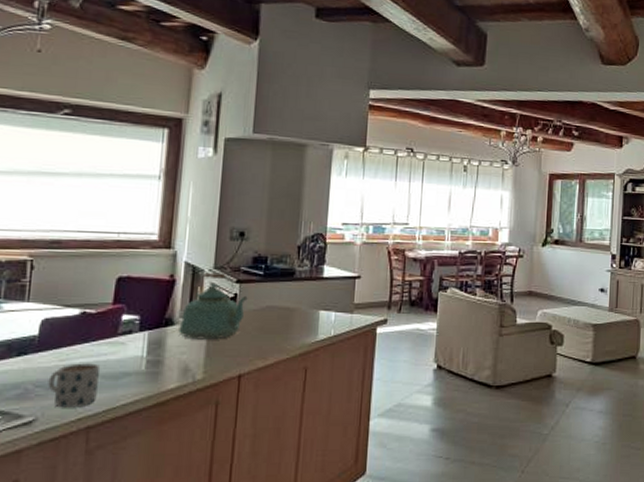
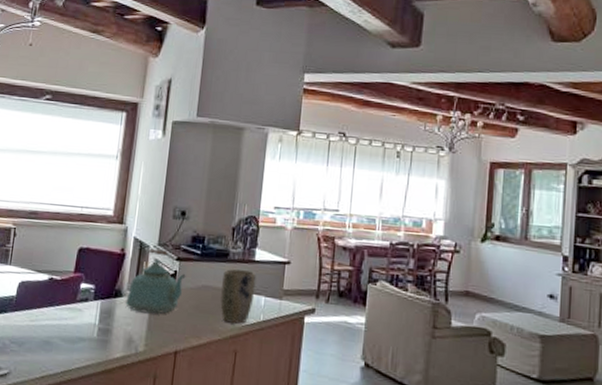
mug: present [48,363,101,408] -> none [20,324,62,366]
plant pot: none [287,288,326,341] -> present [220,269,257,324]

